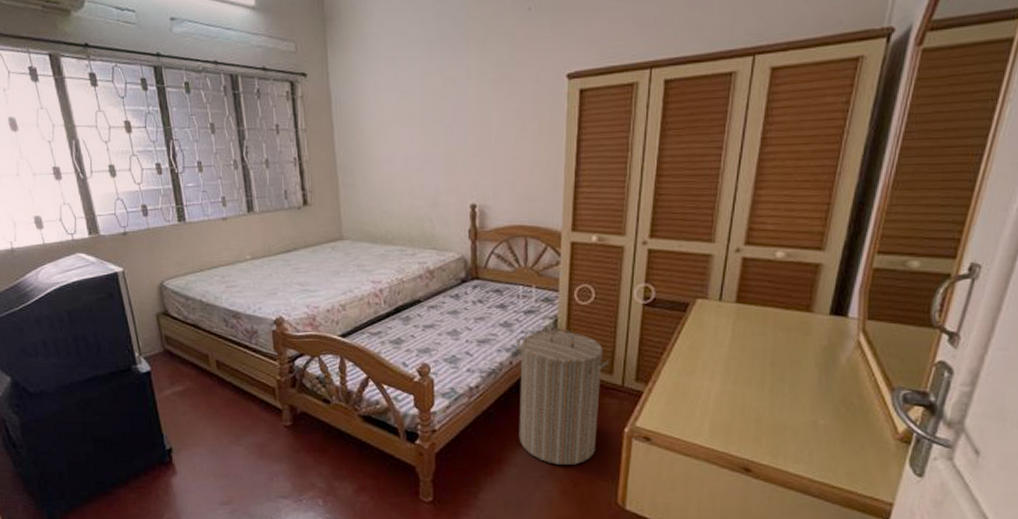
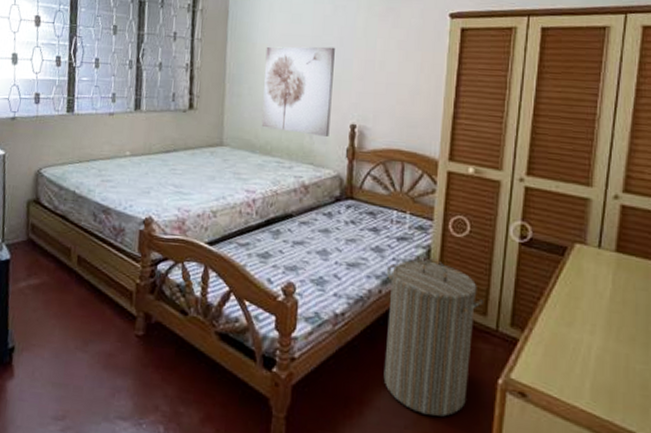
wall art: none [375,124,450,220] -> present [261,46,335,137]

